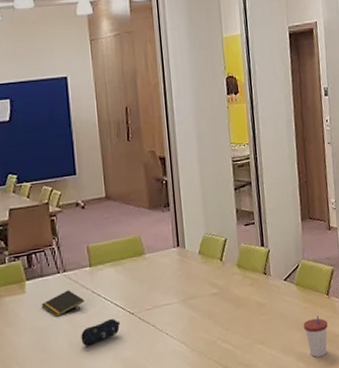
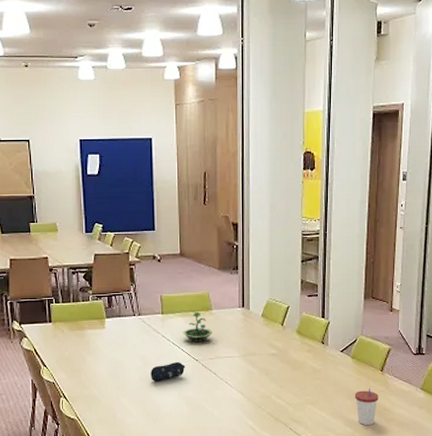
notepad: present [41,290,85,317] -> none [118,331,156,353]
terrarium: none [115,257,148,294] -> present [183,310,213,342]

